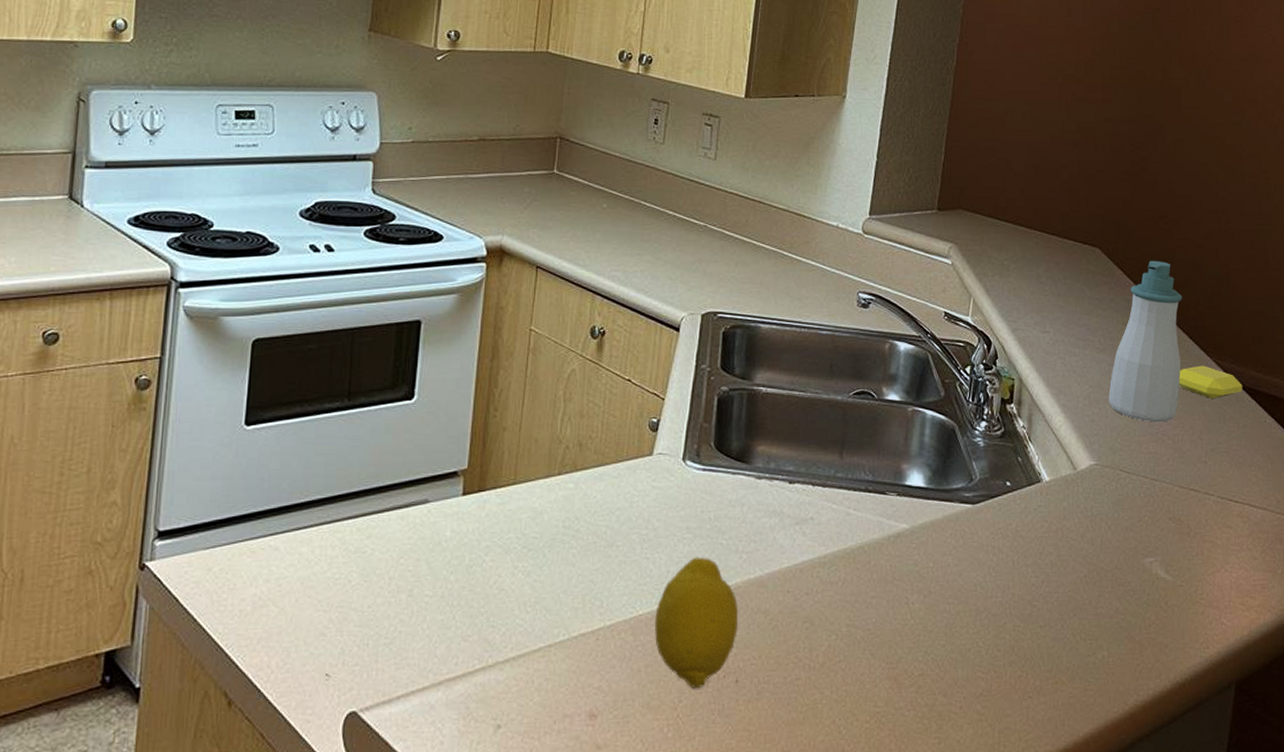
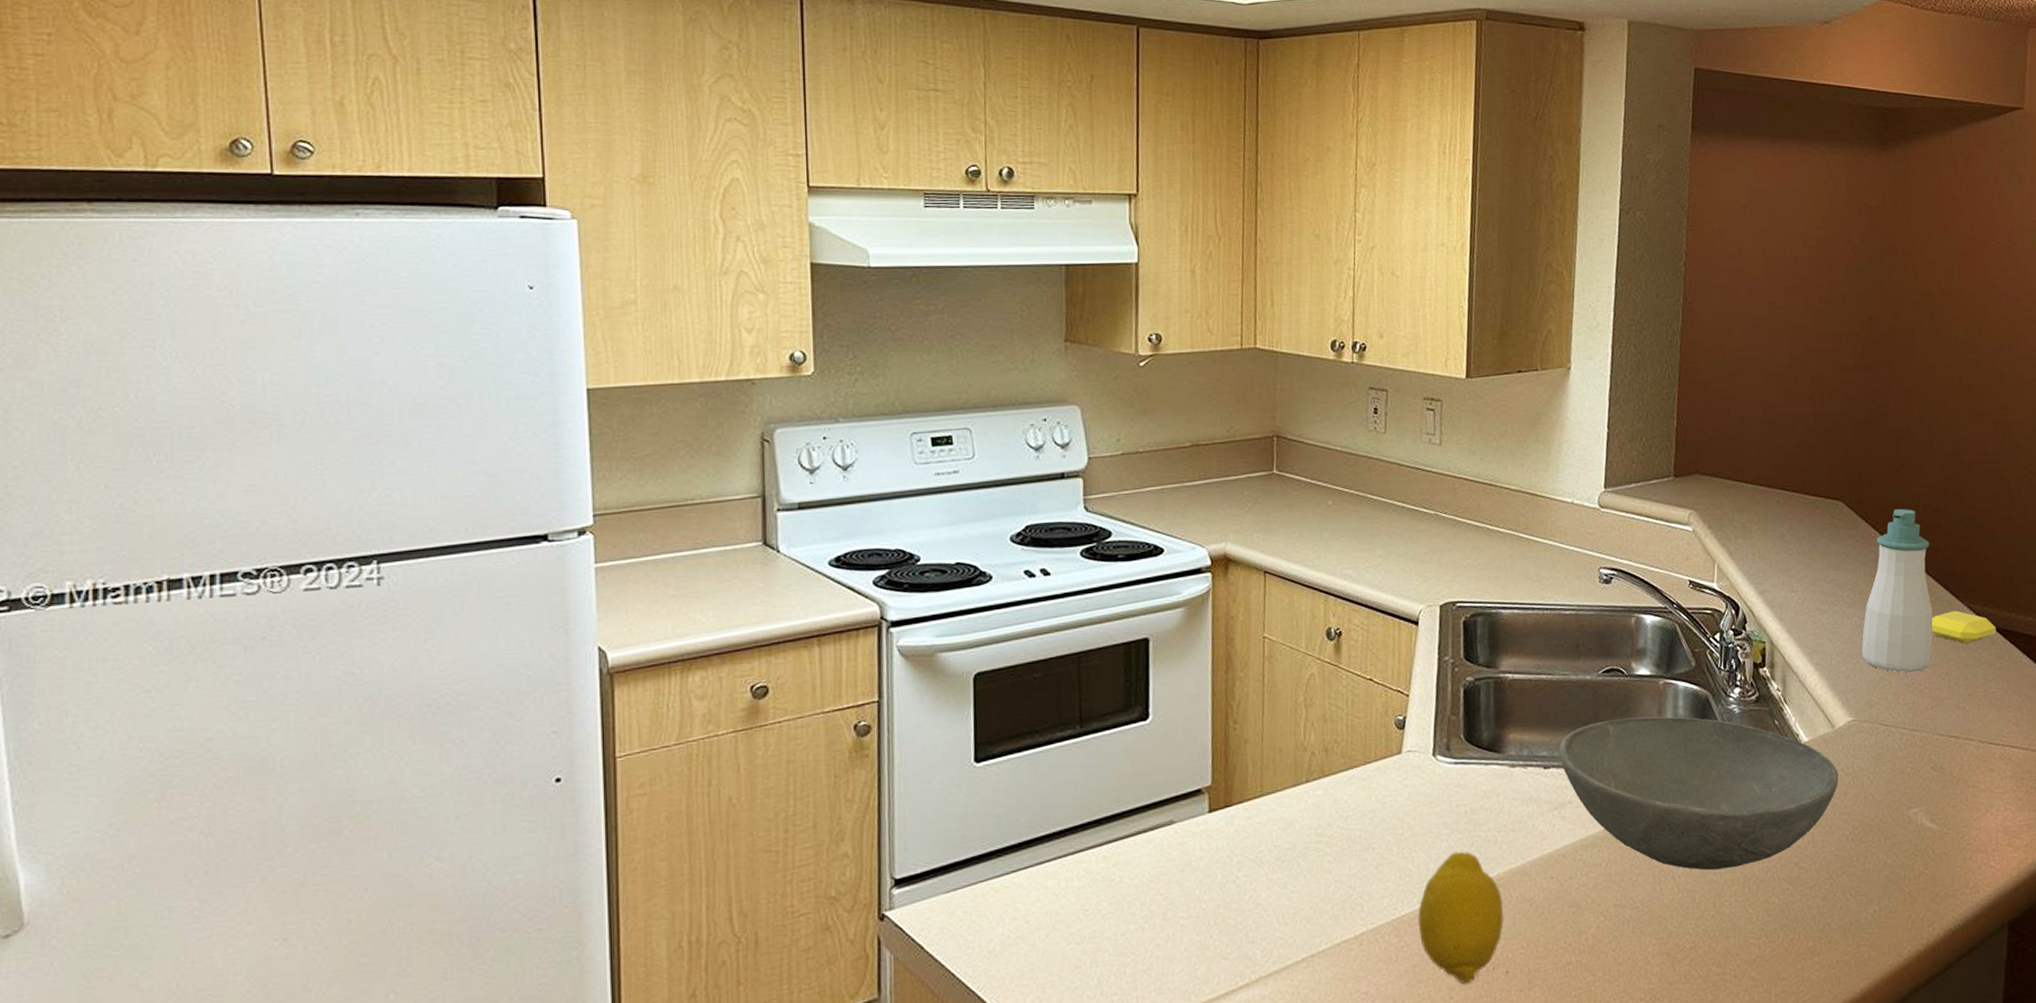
bowl: none [804,441,1077,600] -> present [1558,716,1839,871]

